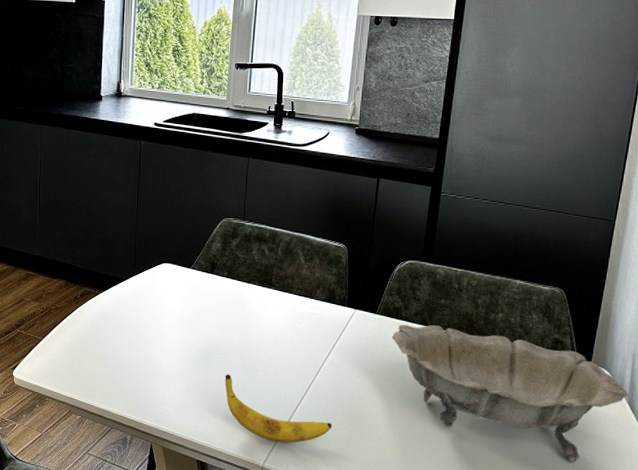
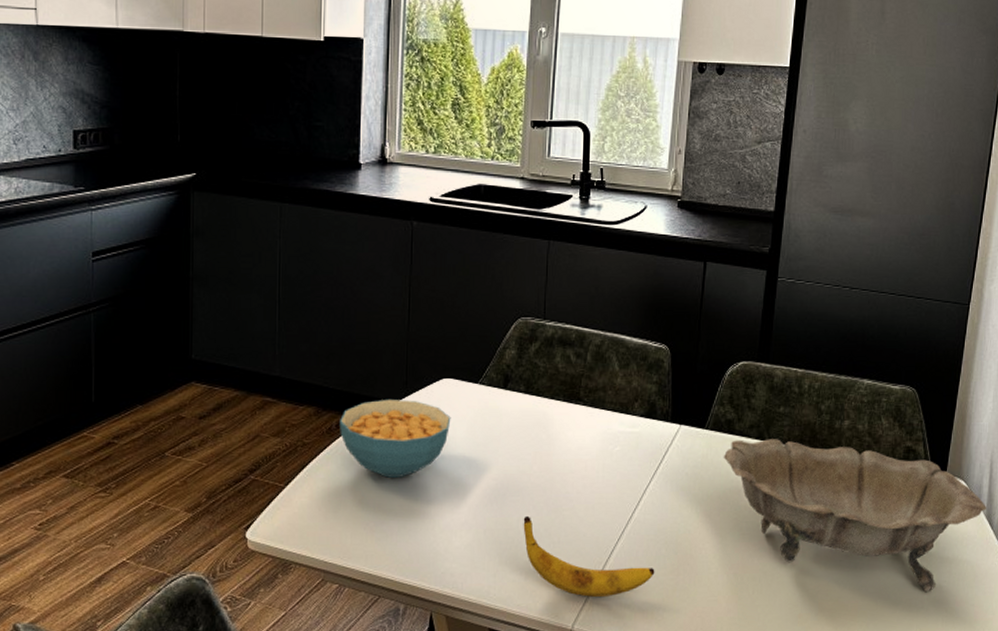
cereal bowl: none [83,277,169,339] -> present [340,398,451,479]

